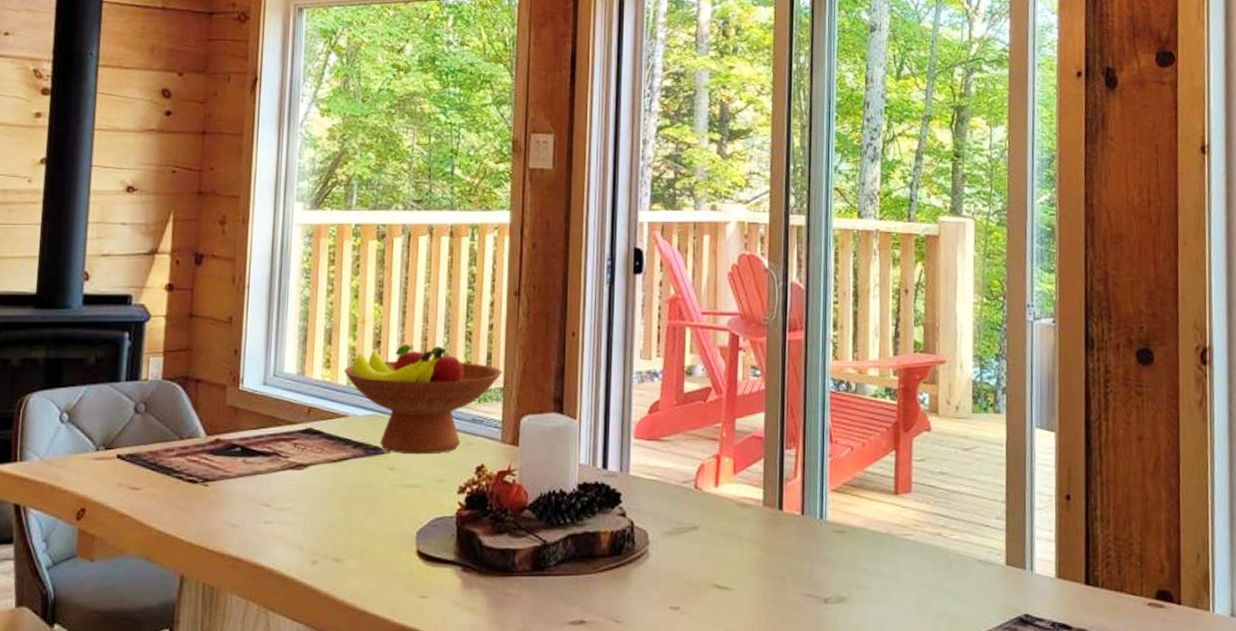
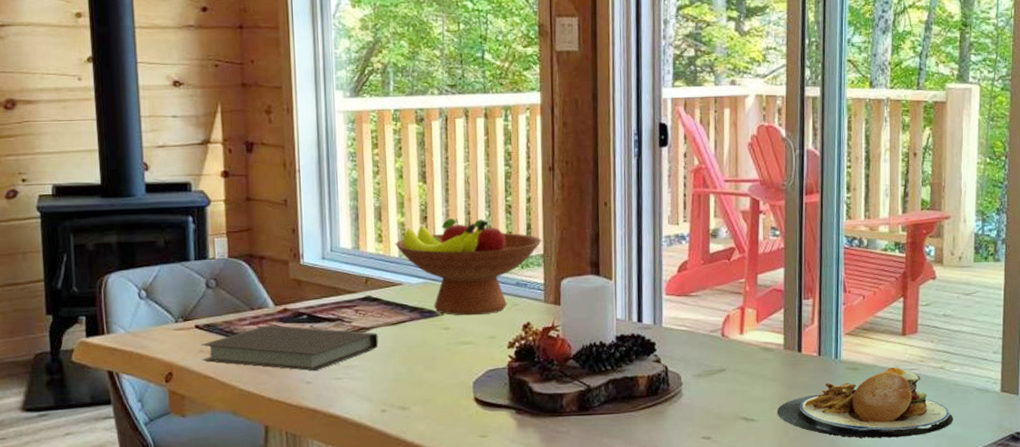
notebook: none [119,457,316,513] -> present [201,325,379,371]
plate: none [754,531,953,616] -> present [777,367,953,439]

